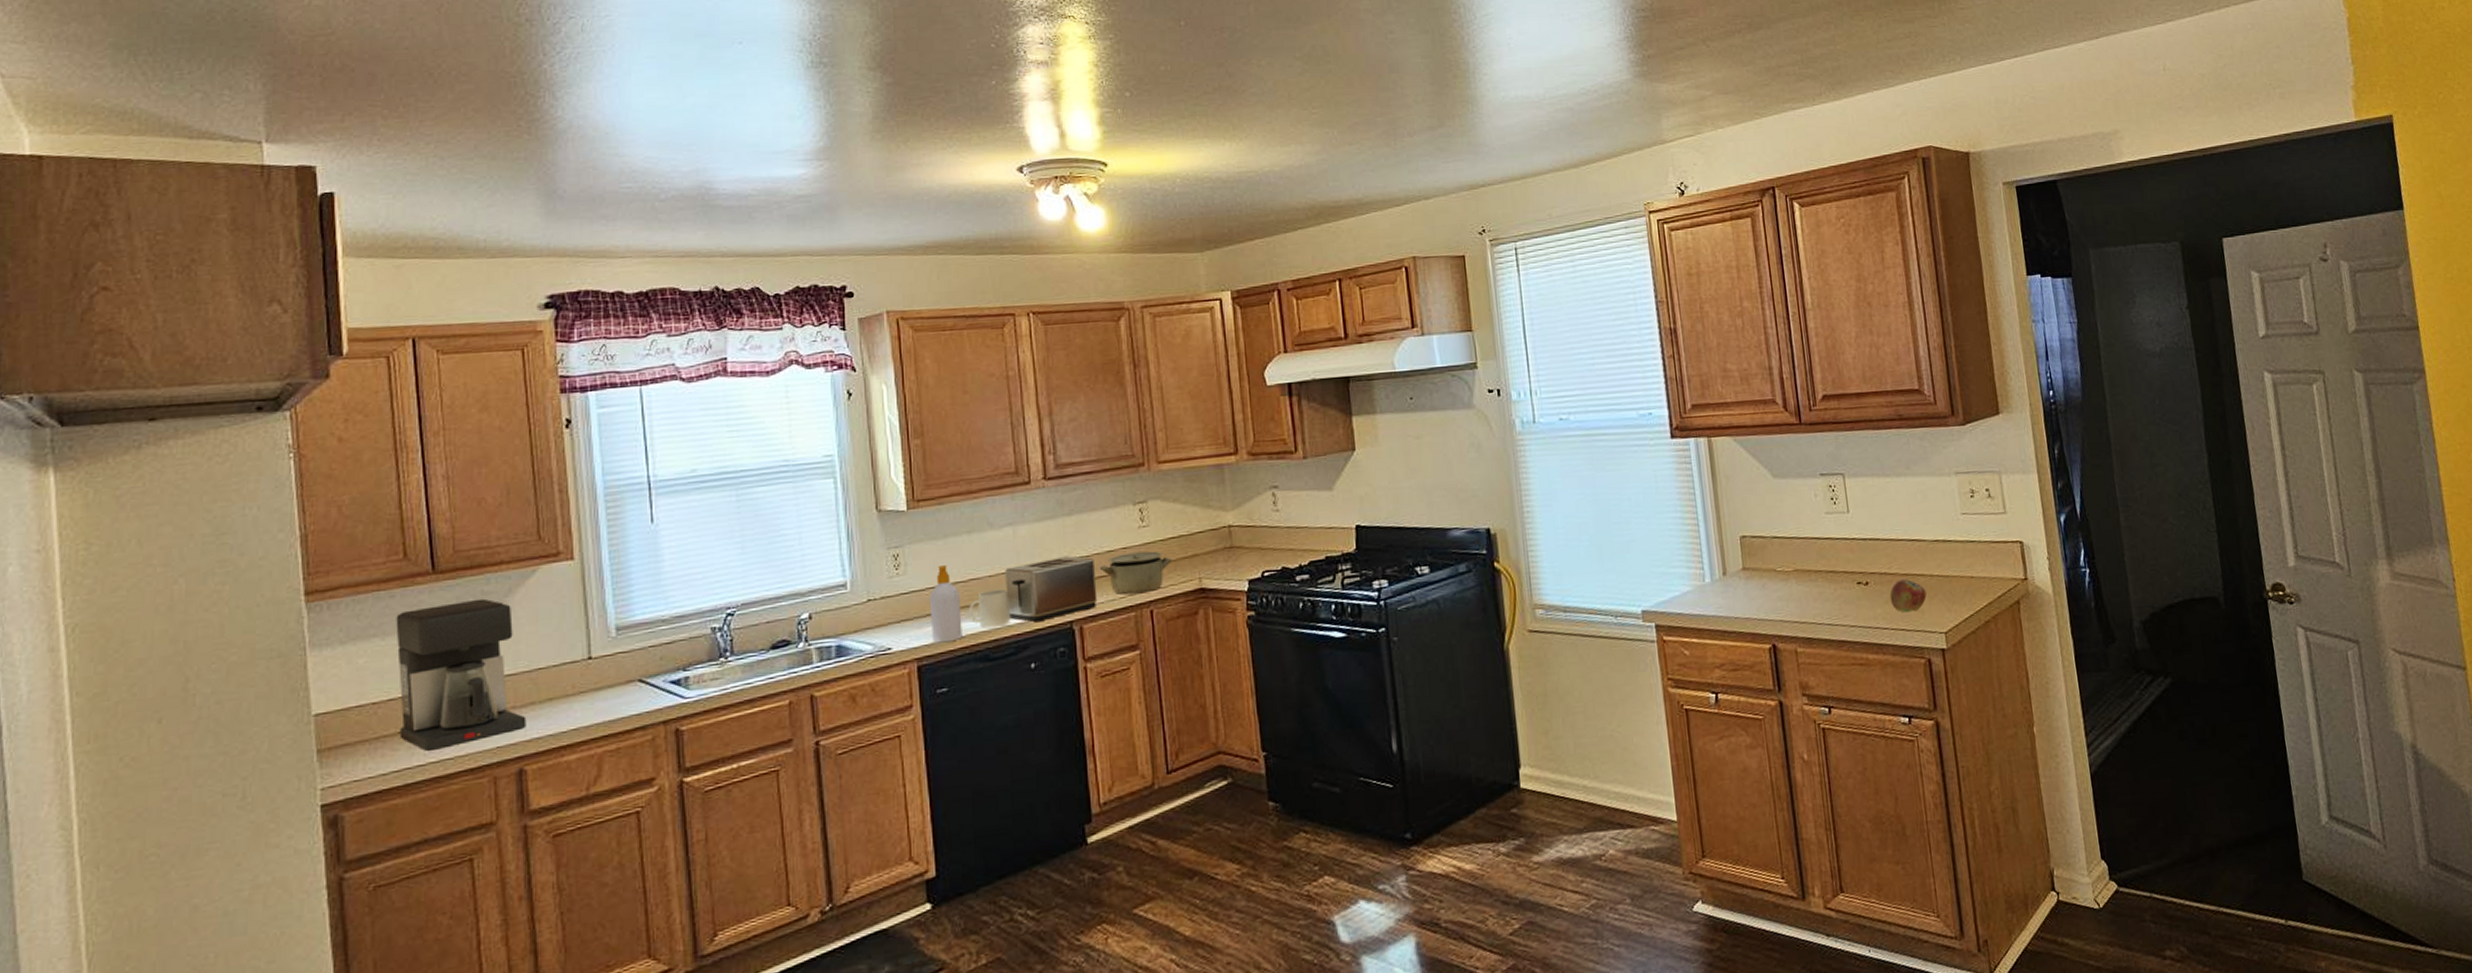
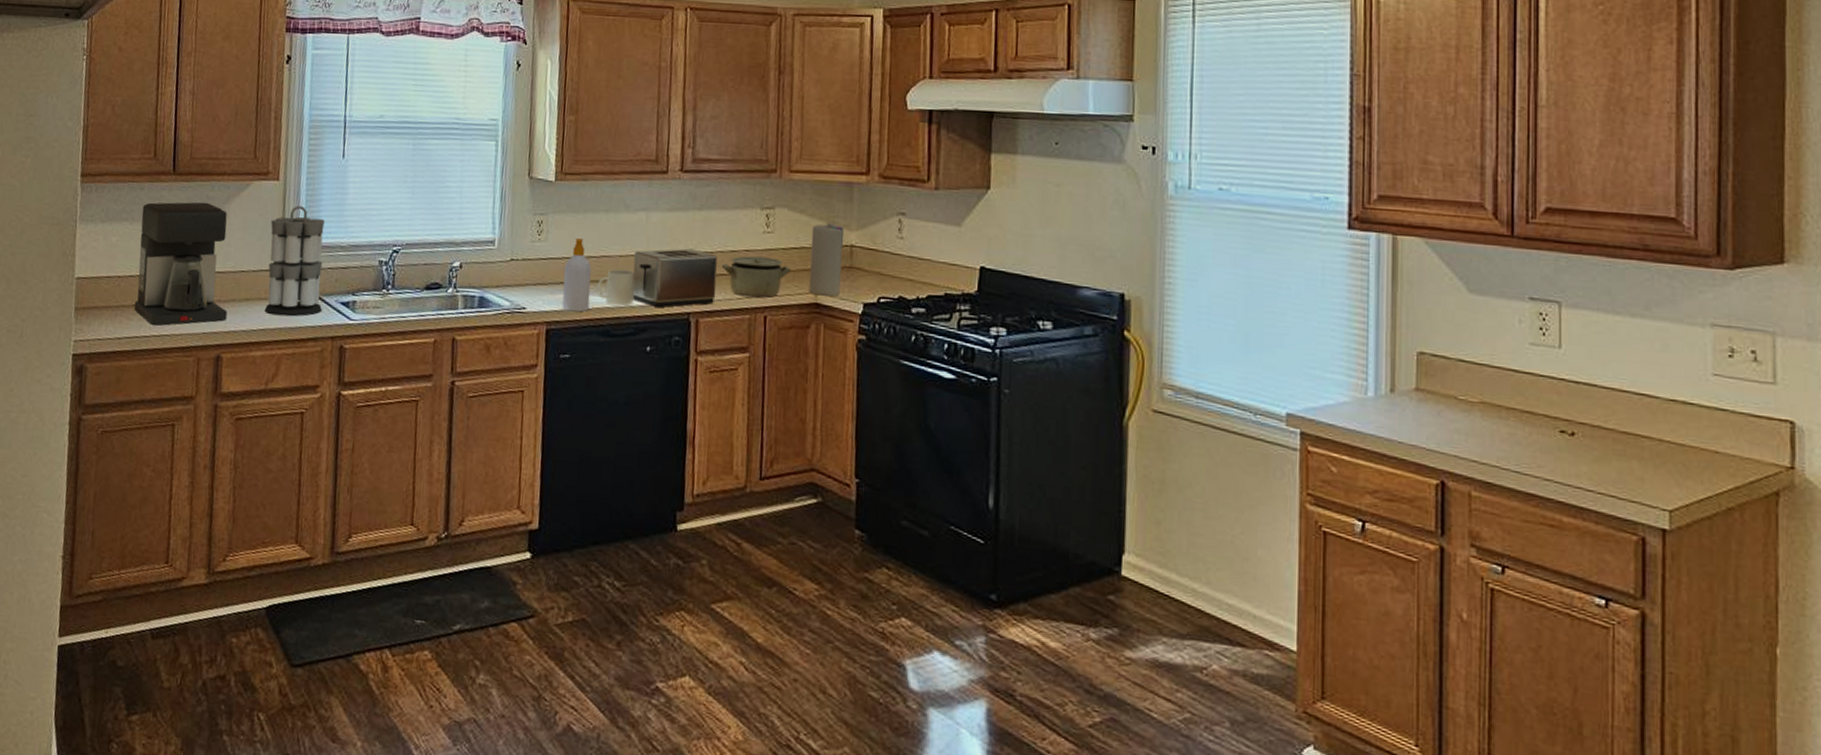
spice rack: none [570,583,647,711] -> present [265,206,325,317]
paper towel holder: none [1187,506,1224,582] -> present [809,222,844,298]
fruit: present [1889,579,1927,613] -> none [1601,437,1650,479]

